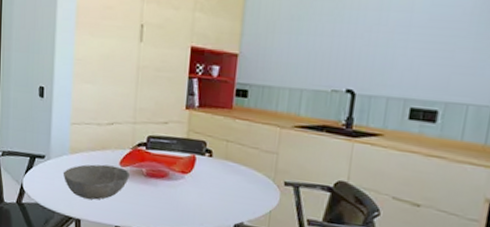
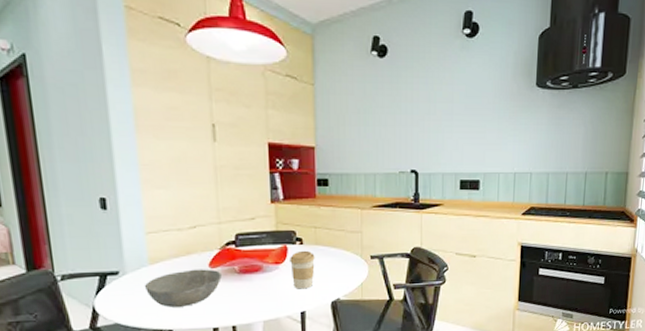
coffee cup: none [196,163,223,206] -> present [290,250,315,289]

